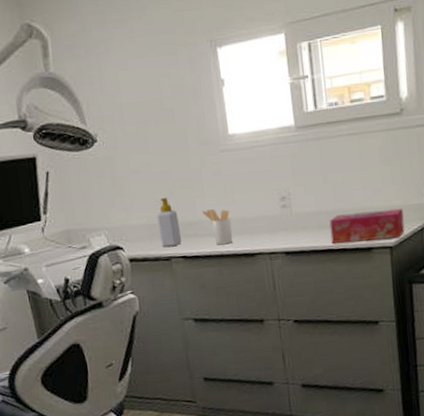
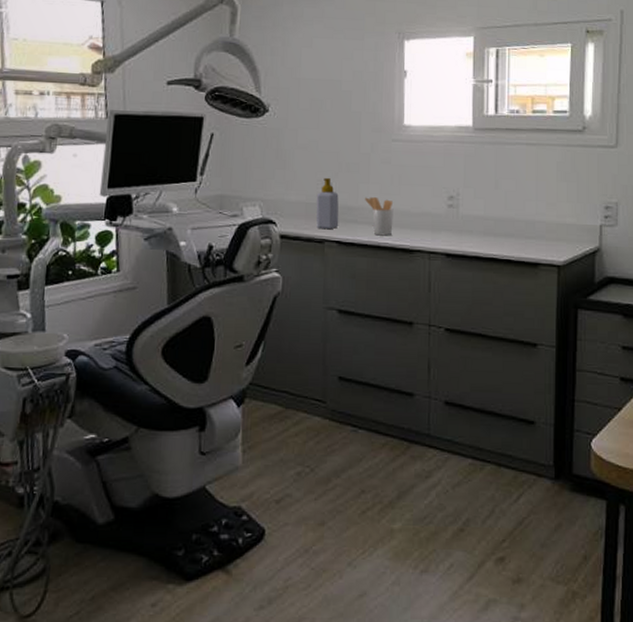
tissue box: present [329,208,405,244] -> none [496,223,577,258]

